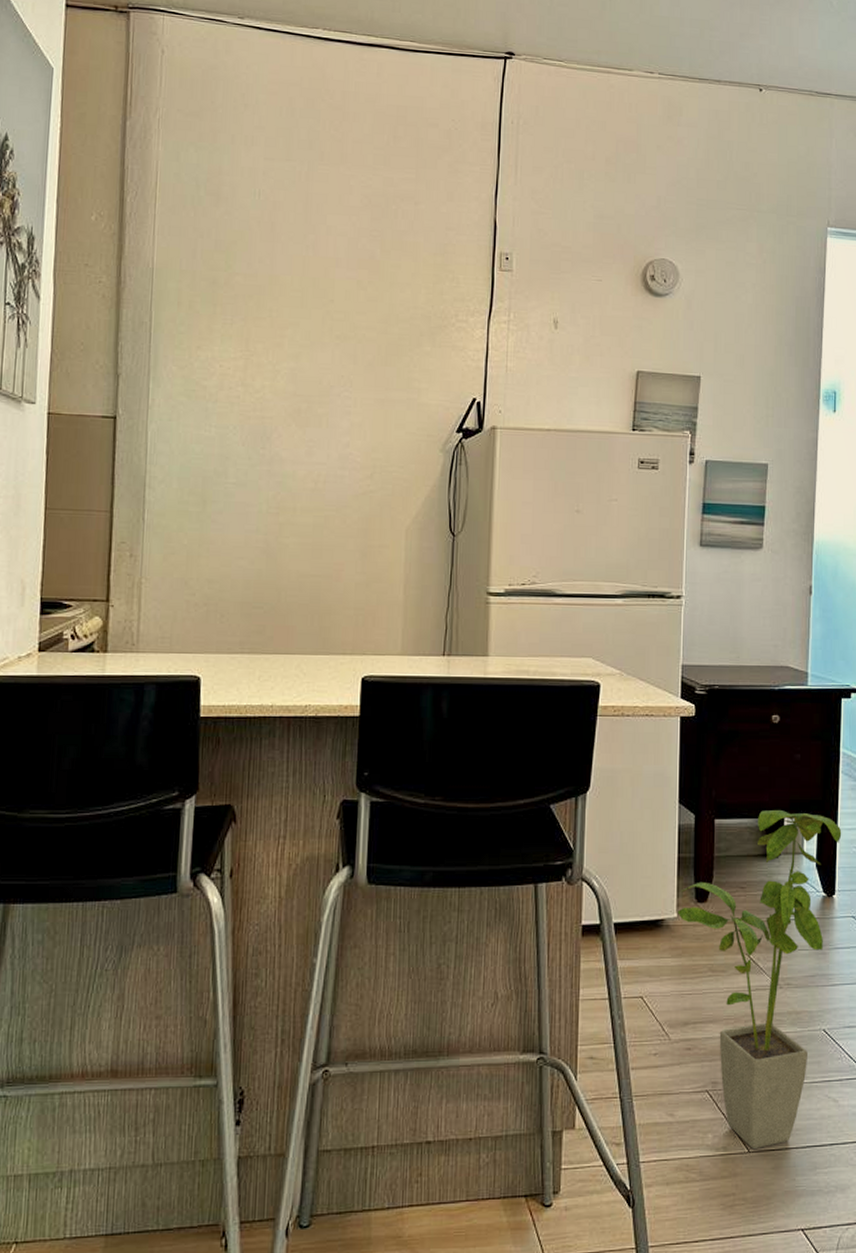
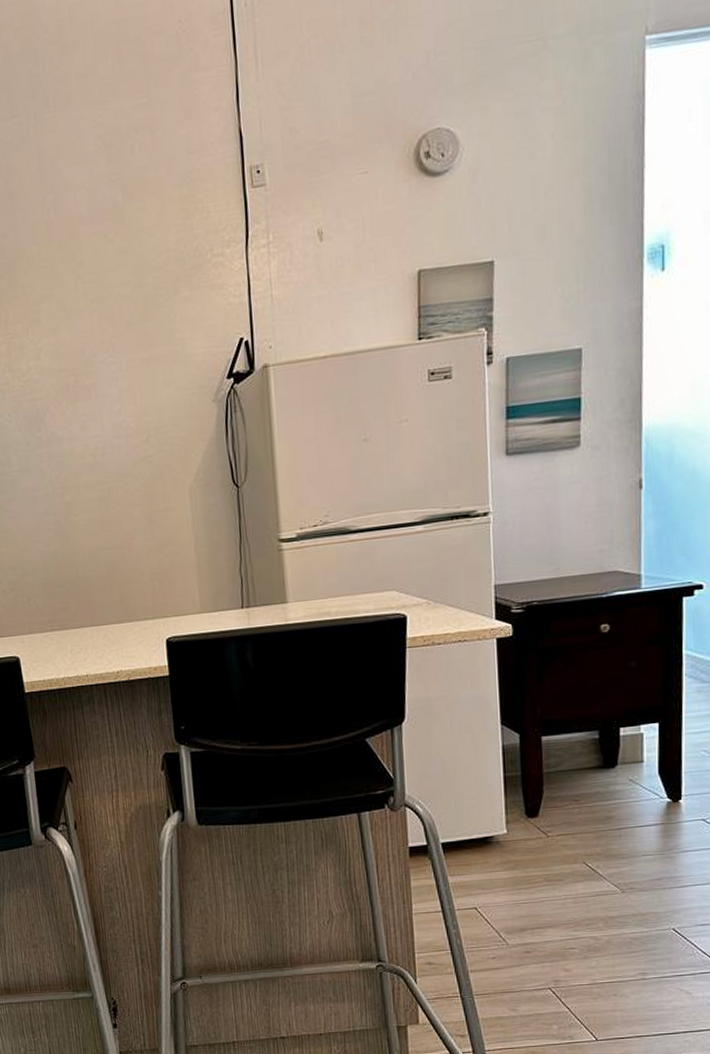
house plant: present [677,810,842,1149] -> none [507,721,688,1037]

